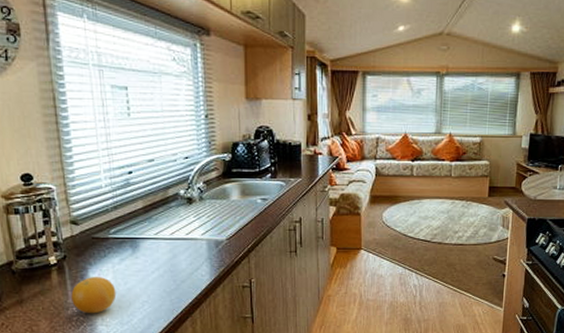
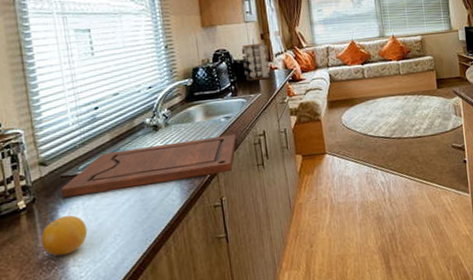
cutting board: none [91,217,272,259] -> present [60,133,237,198]
spice rack: none [285,118,313,164] -> present [241,38,270,81]

